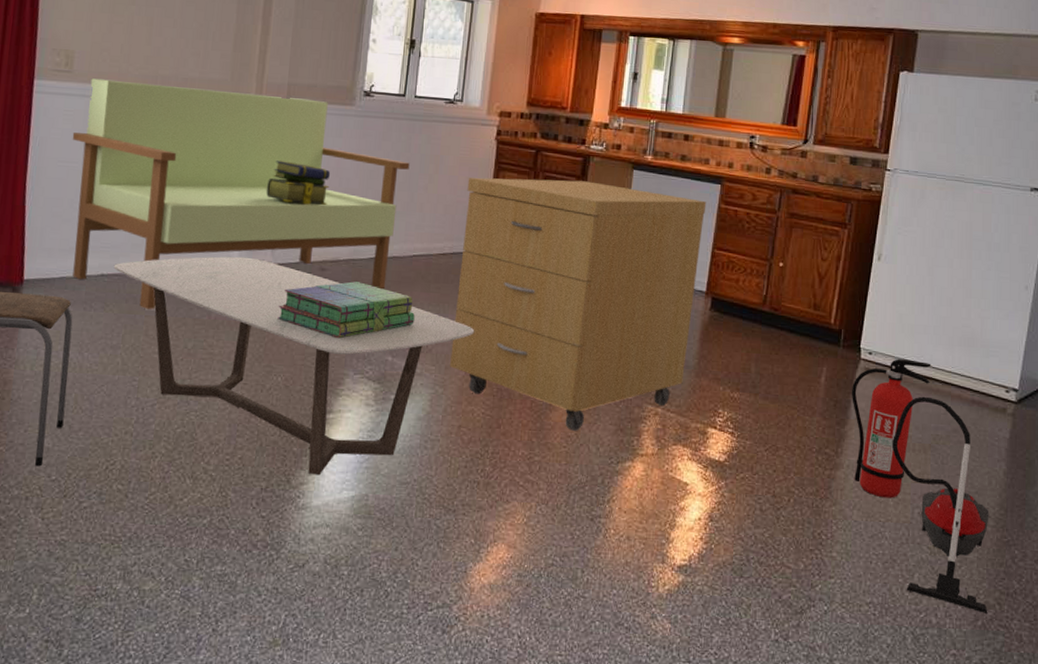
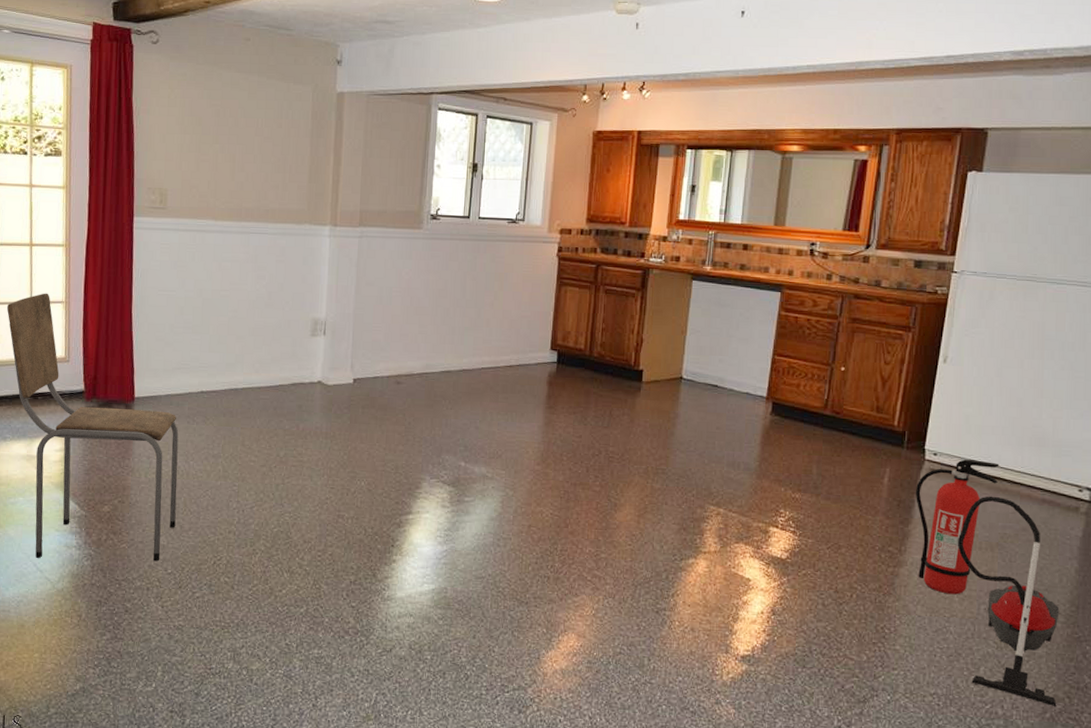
bench: present [72,78,410,309] -> none [169,213,476,422]
coffee table: present [113,256,475,476] -> none [211,372,542,570]
stack of books: present [266,160,330,205] -> none [344,283,402,323]
stack of books: present [277,281,415,338] -> none [359,393,485,445]
storage cabinet: present [450,177,707,431] -> none [519,292,766,530]

